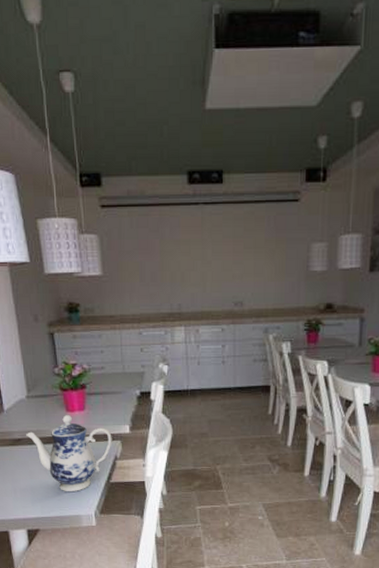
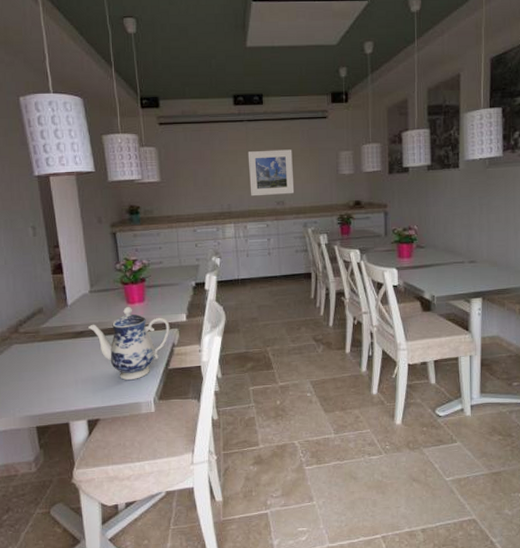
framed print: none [202,240,256,295] -> present [247,149,295,197]

